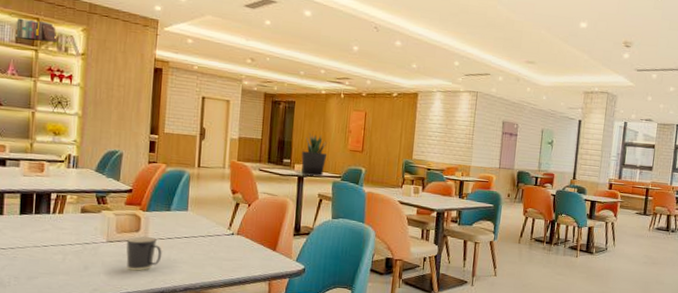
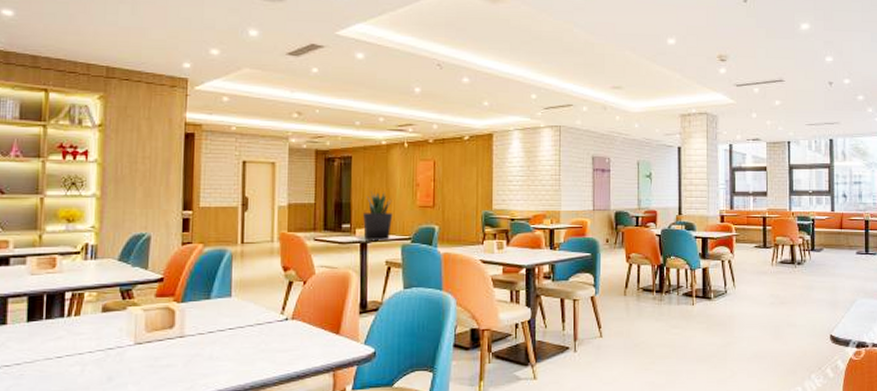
books: present [14,18,57,43] -> none [18,91,69,116]
mug: present [126,236,162,271] -> none [158,333,202,376]

